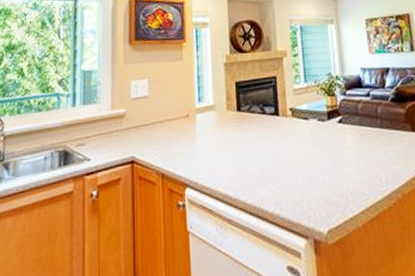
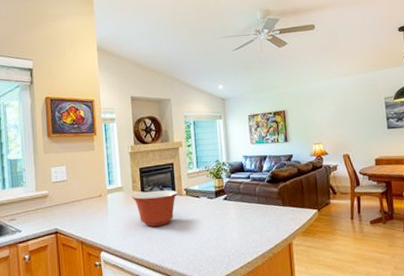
mixing bowl: none [225,109,282,156] -> present [131,190,178,227]

